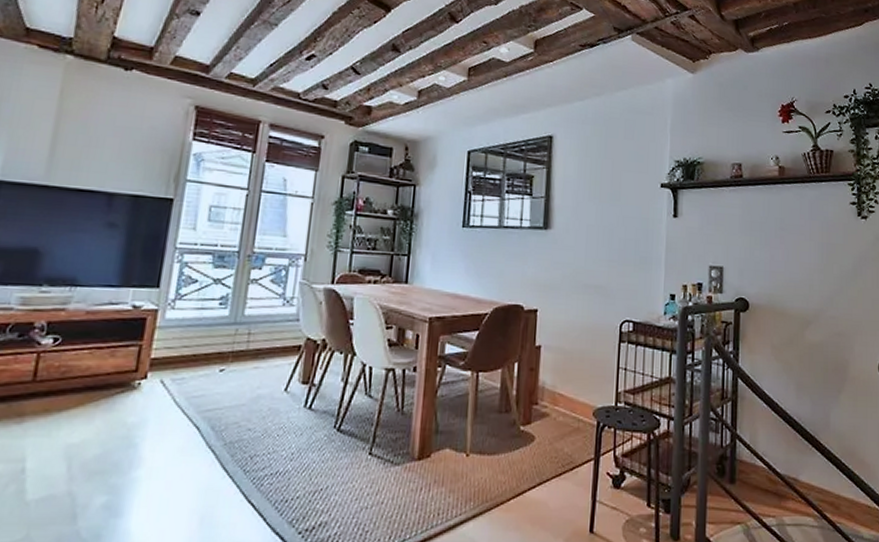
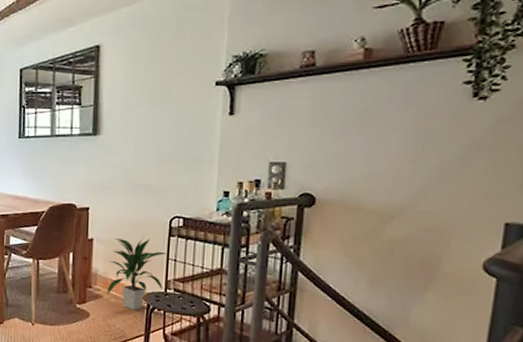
indoor plant: none [554,344,617,429] -> present [106,237,166,310]

